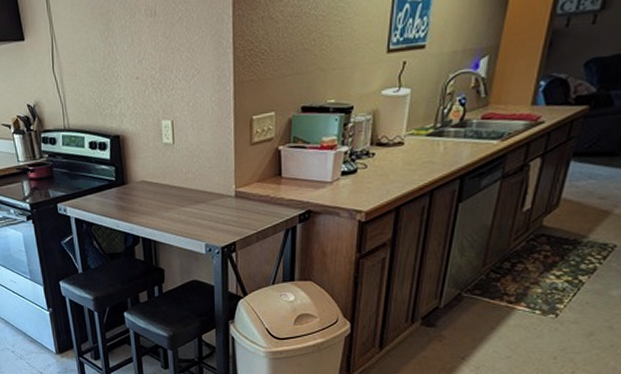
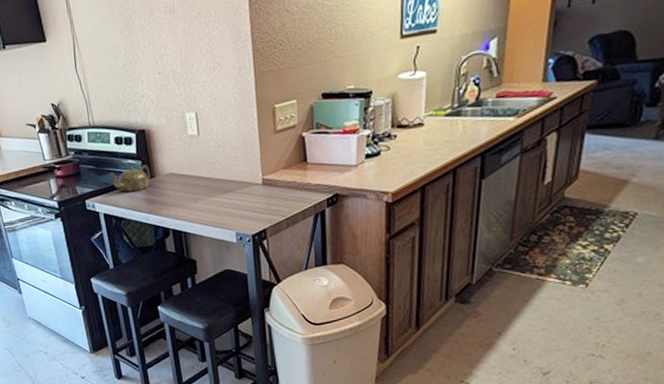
teapot: none [81,171,123,198] -> present [108,165,151,193]

